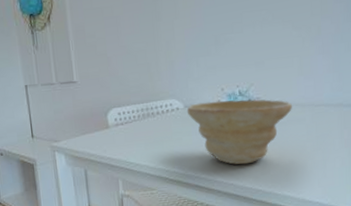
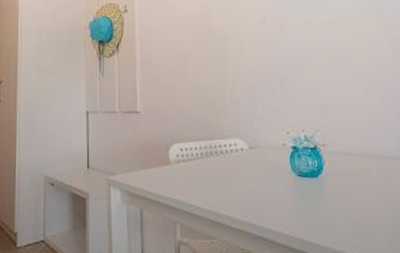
bowl: present [186,99,292,165] -> none [251,144,359,217]

